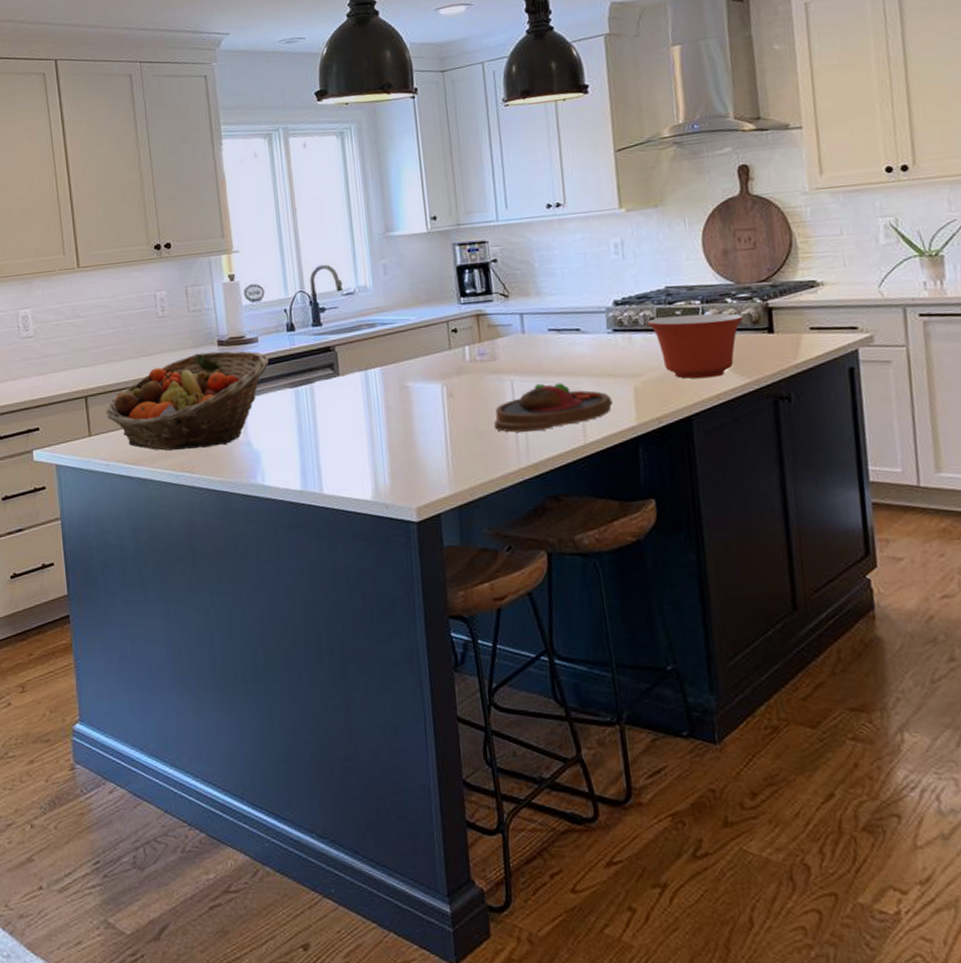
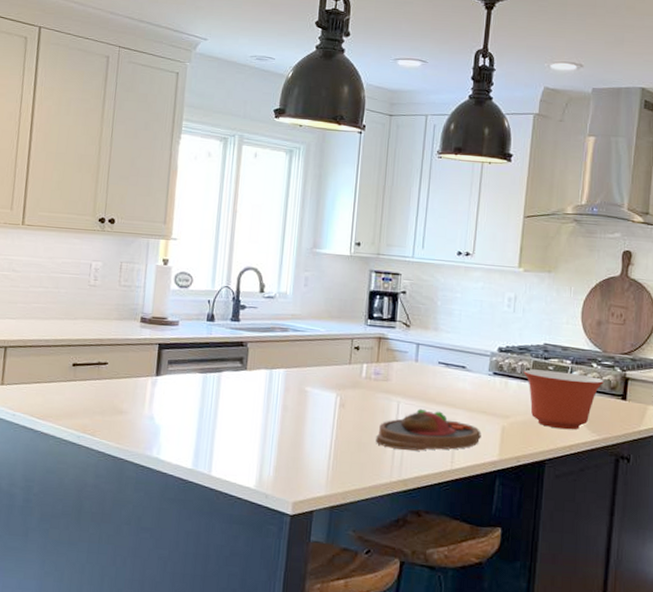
fruit basket: present [106,350,269,451] -> none [22,325,185,416]

